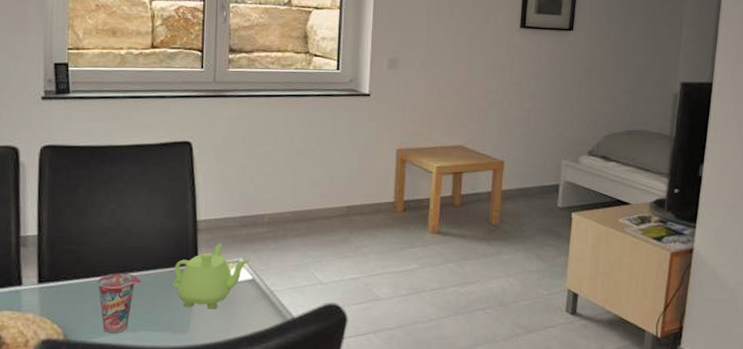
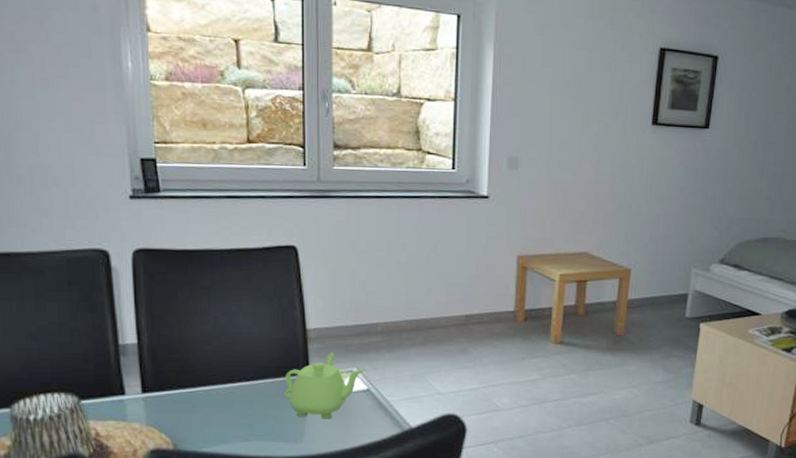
cup: present [97,273,141,333] -> none [204,382,251,442]

